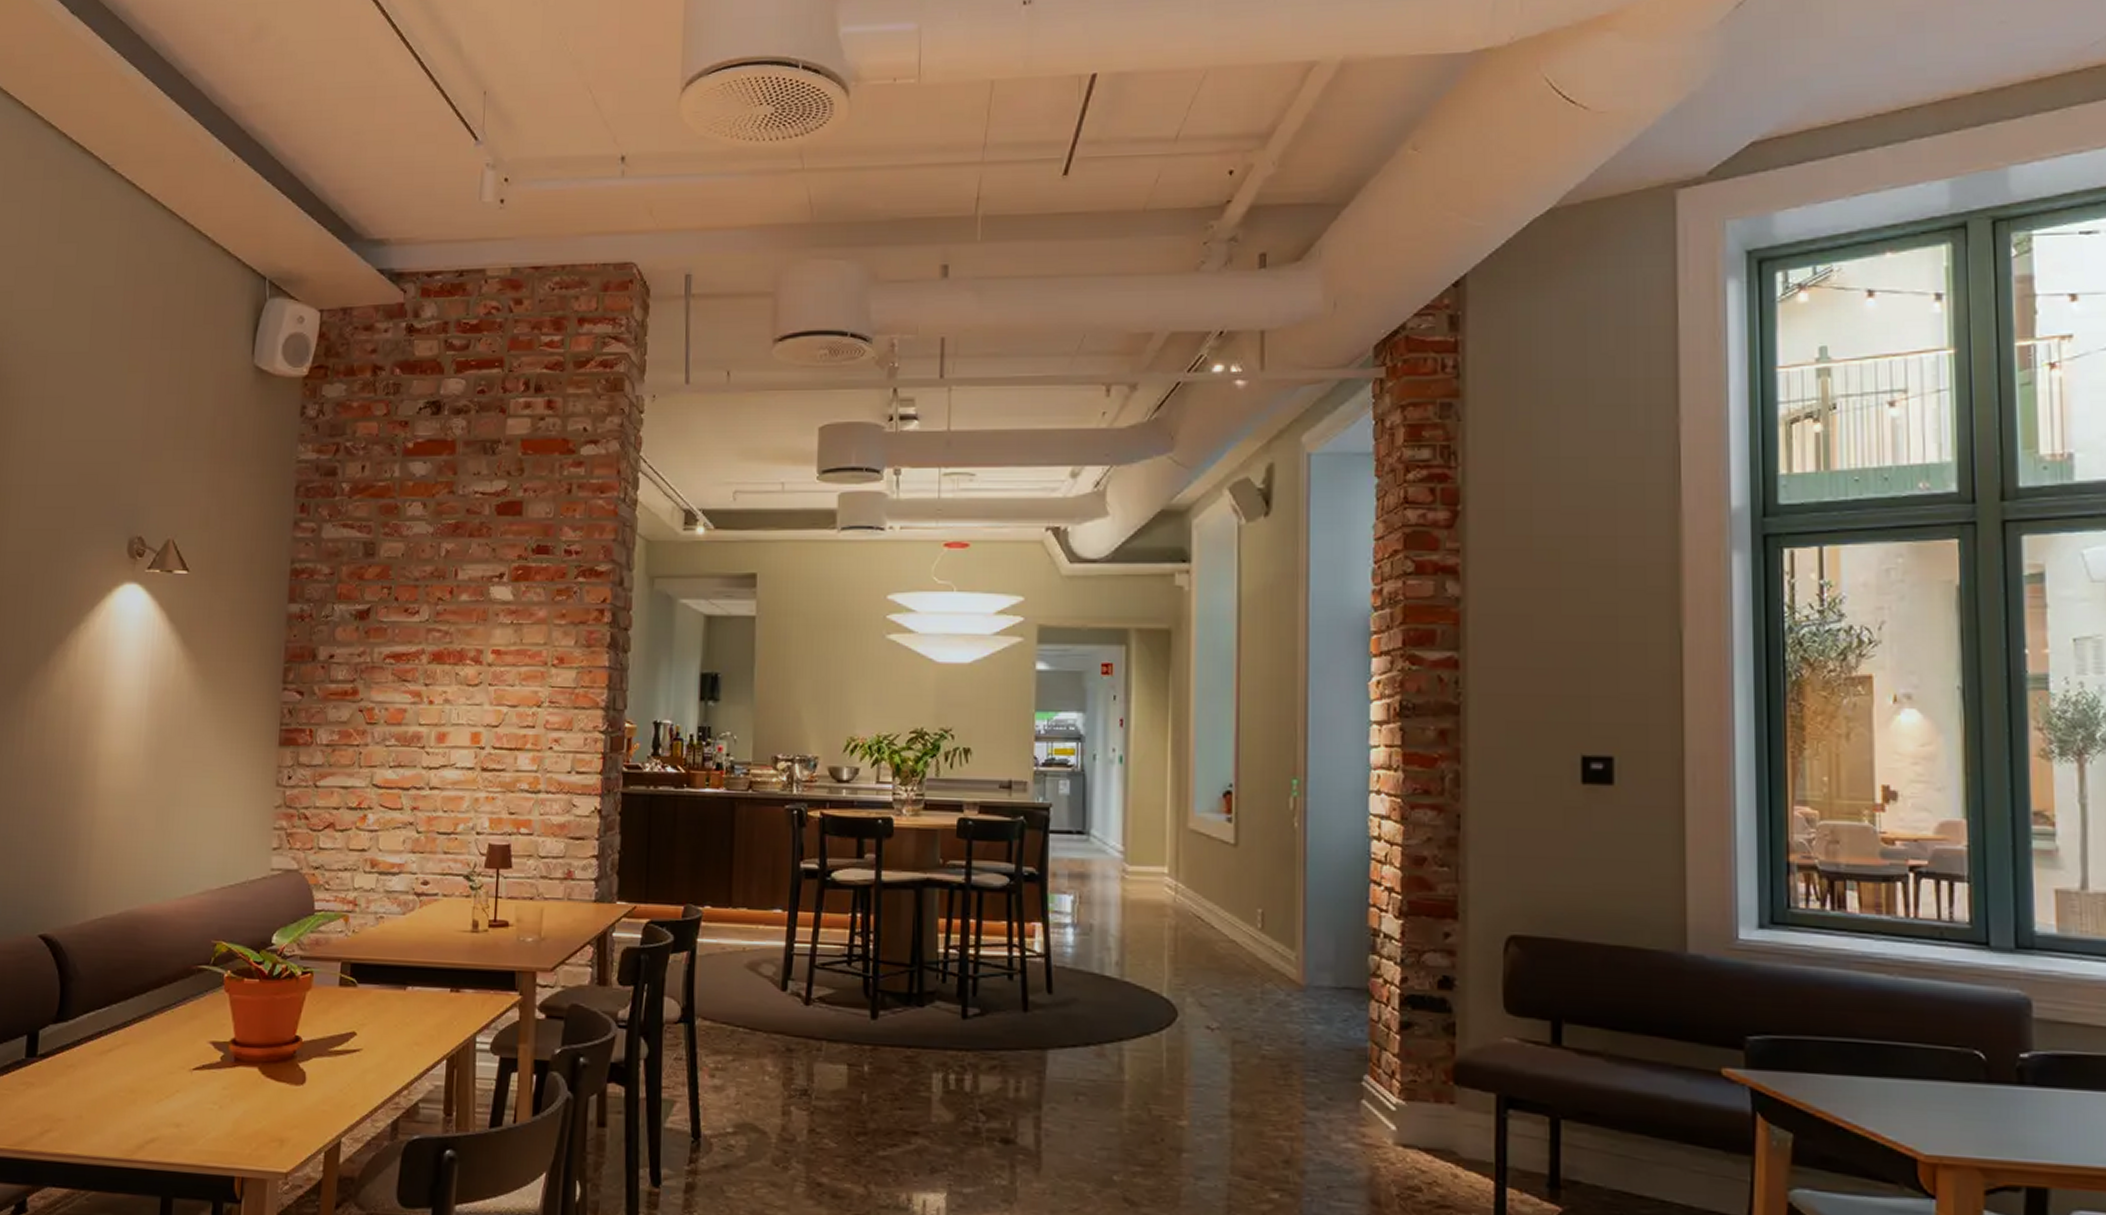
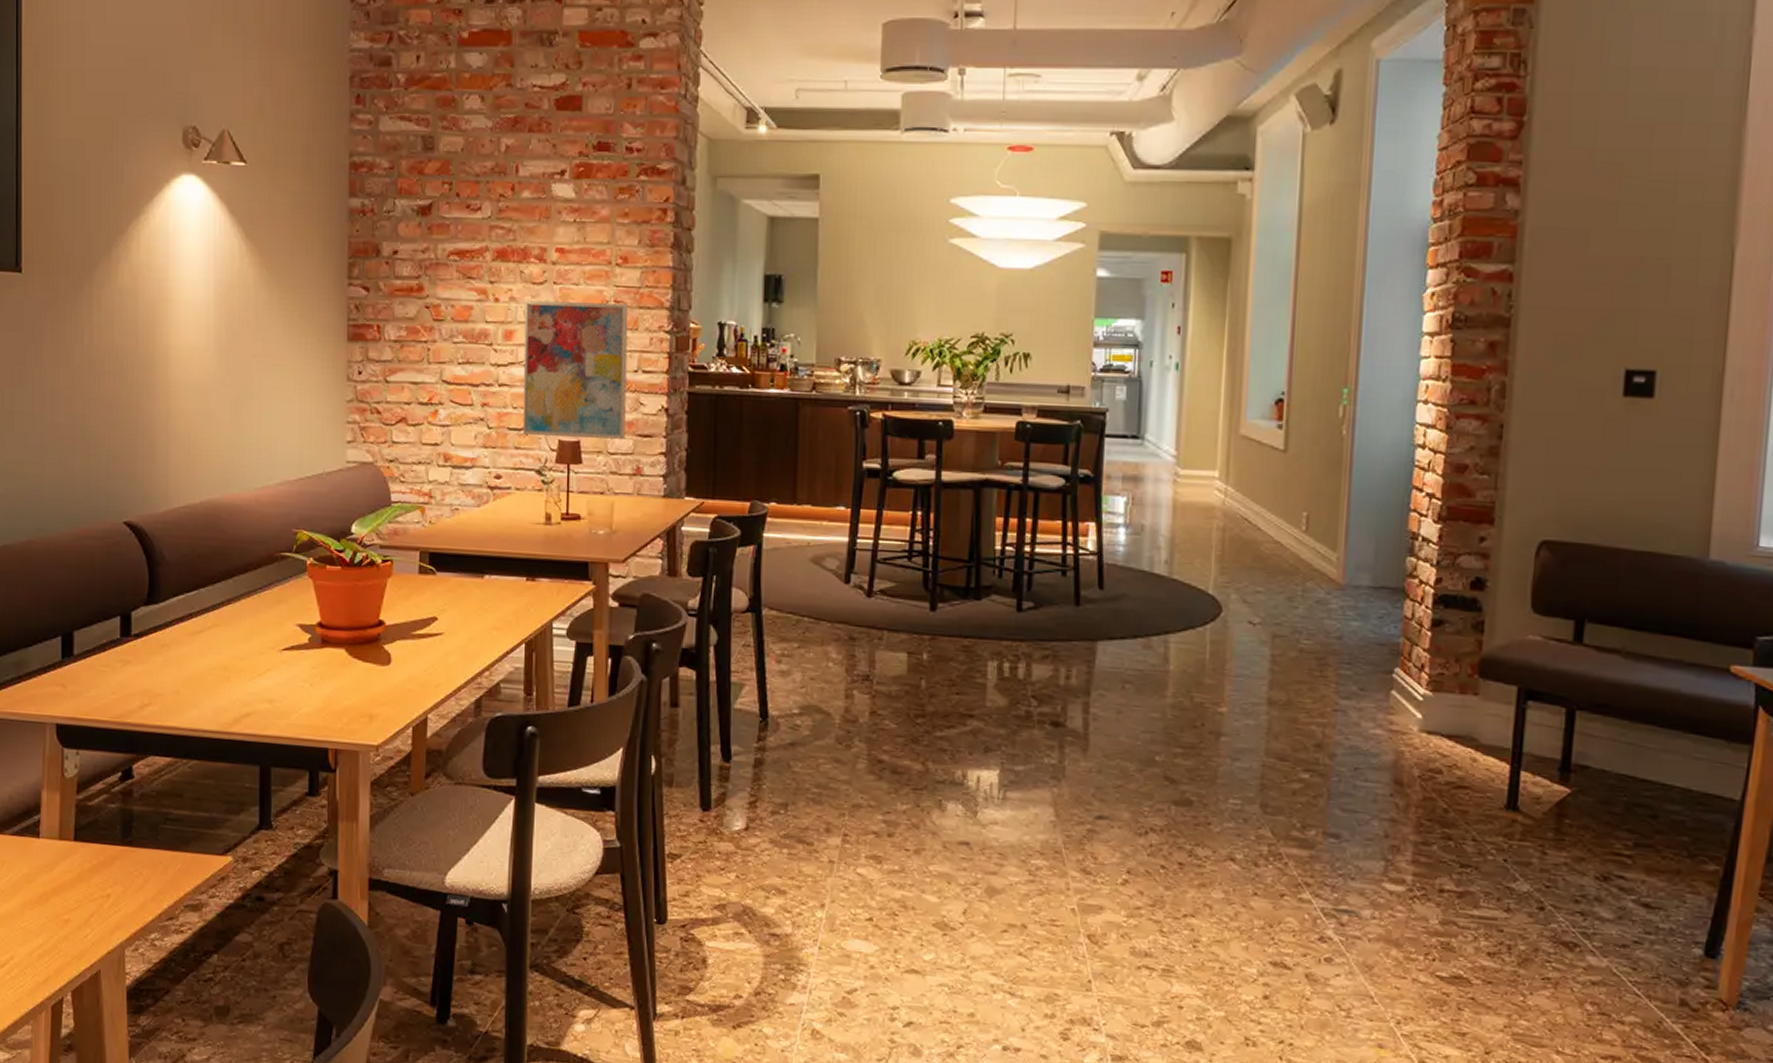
wall art: none [452,702,564,843] -> present [522,300,629,440]

